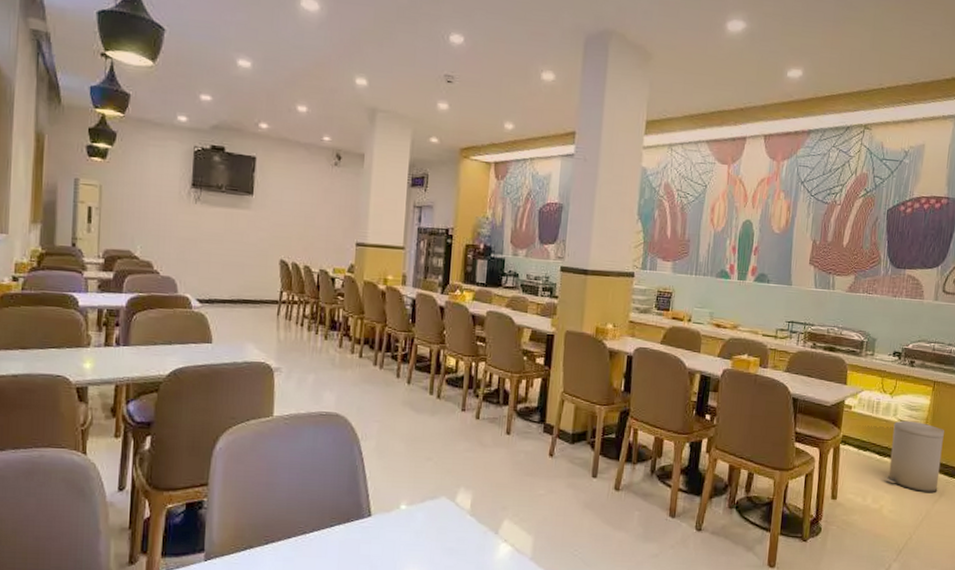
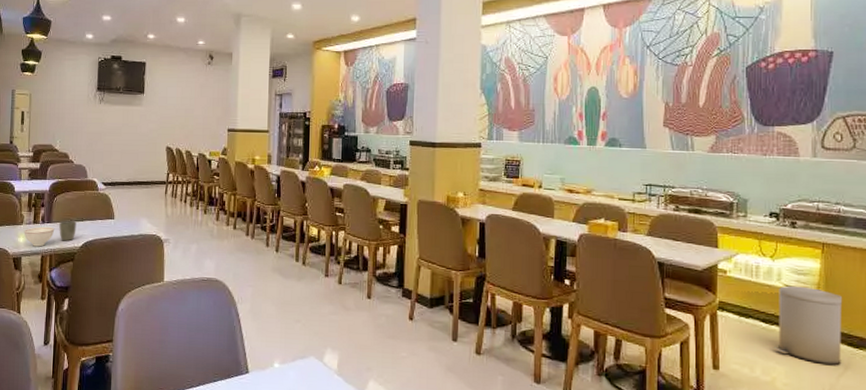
bowl: none [91,350,134,375] -> present [24,226,55,247]
cup: none [139,344,163,369] -> present [59,221,77,241]

